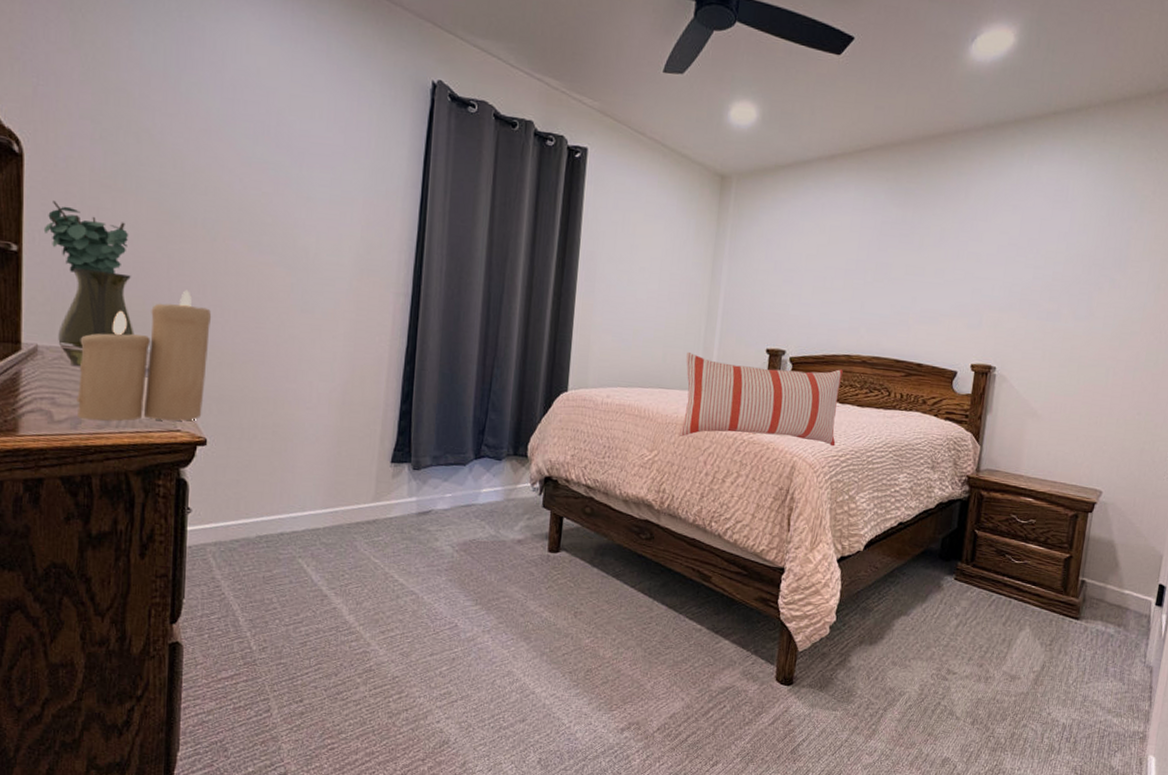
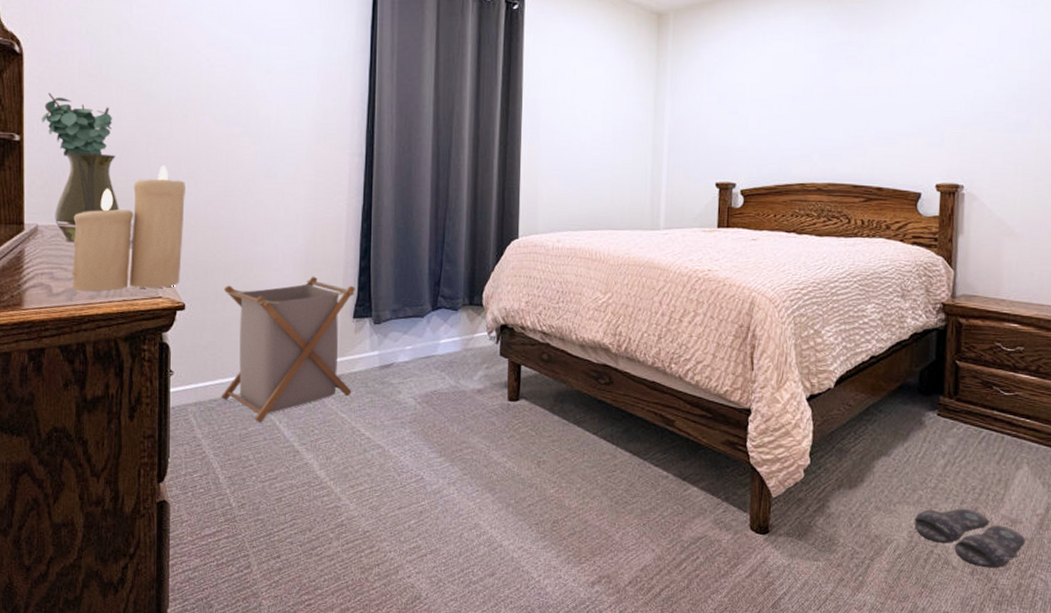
laundry basket: none [243,417,394,565] -> present [220,276,355,423]
pillow: present [678,351,843,447] -> none [631,191,798,279]
slippers: none [926,664,1022,719] -> present [915,508,1025,568]

